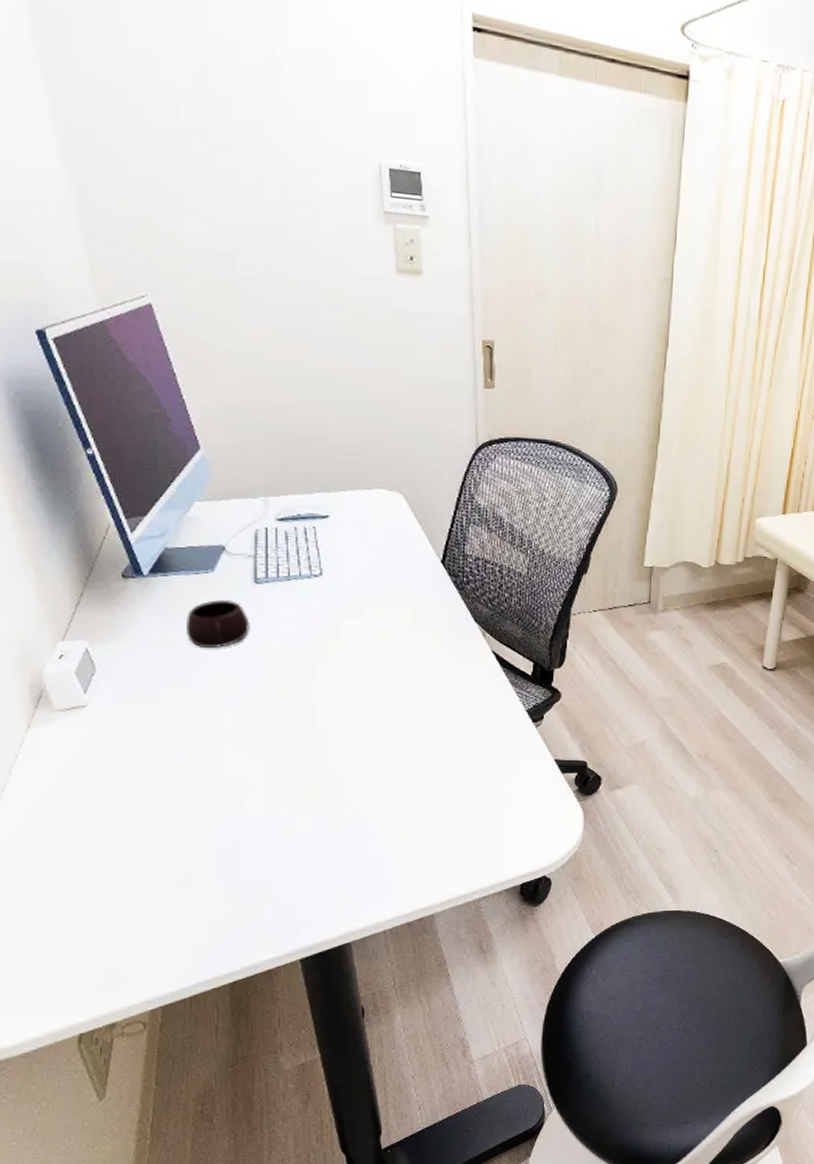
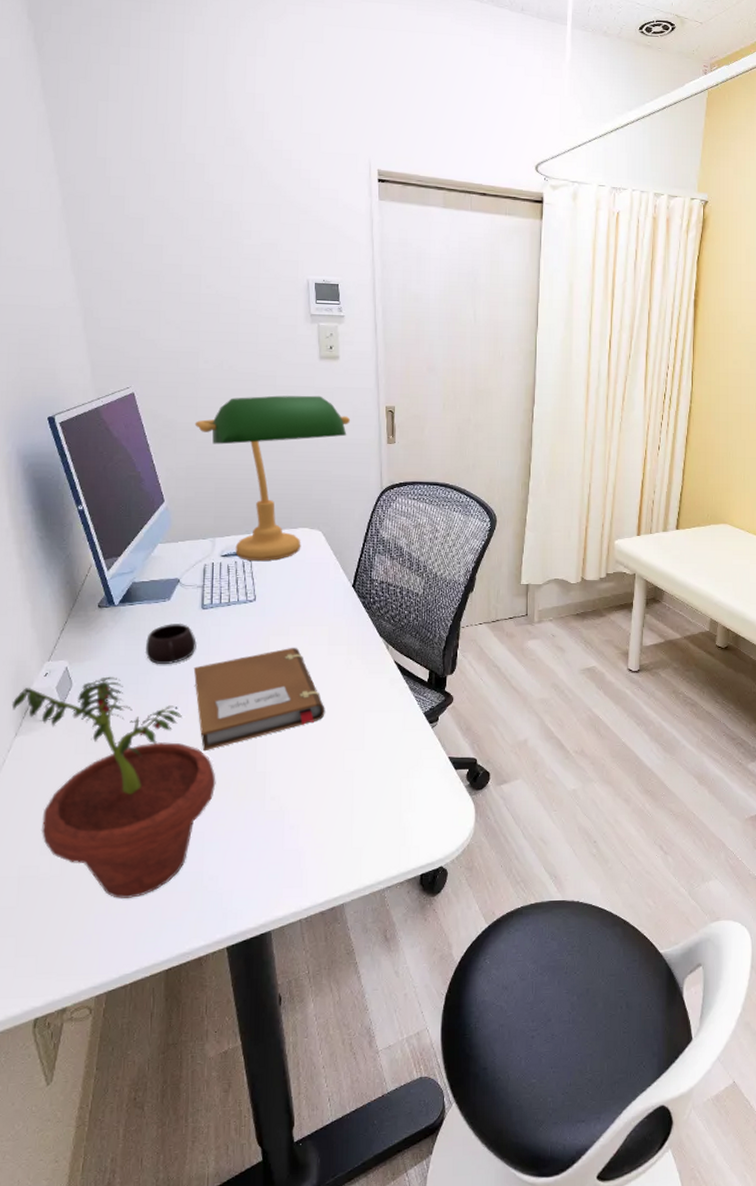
potted plant: none [19,660,281,909] -> present [11,676,216,898]
desk lamp: none [235,317,438,529] -> present [194,395,351,562]
notebook: none [247,631,410,749] -> present [193,647,325,752]

